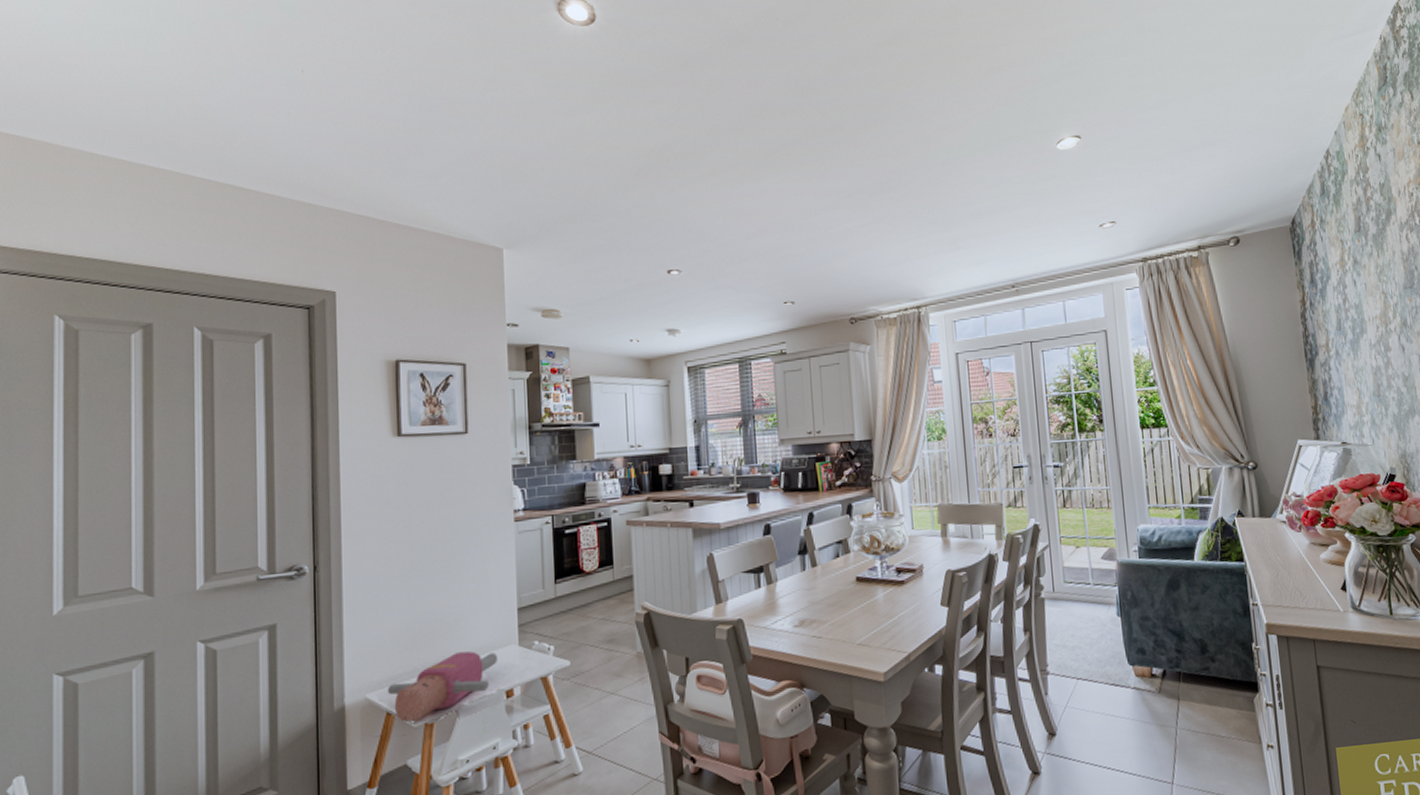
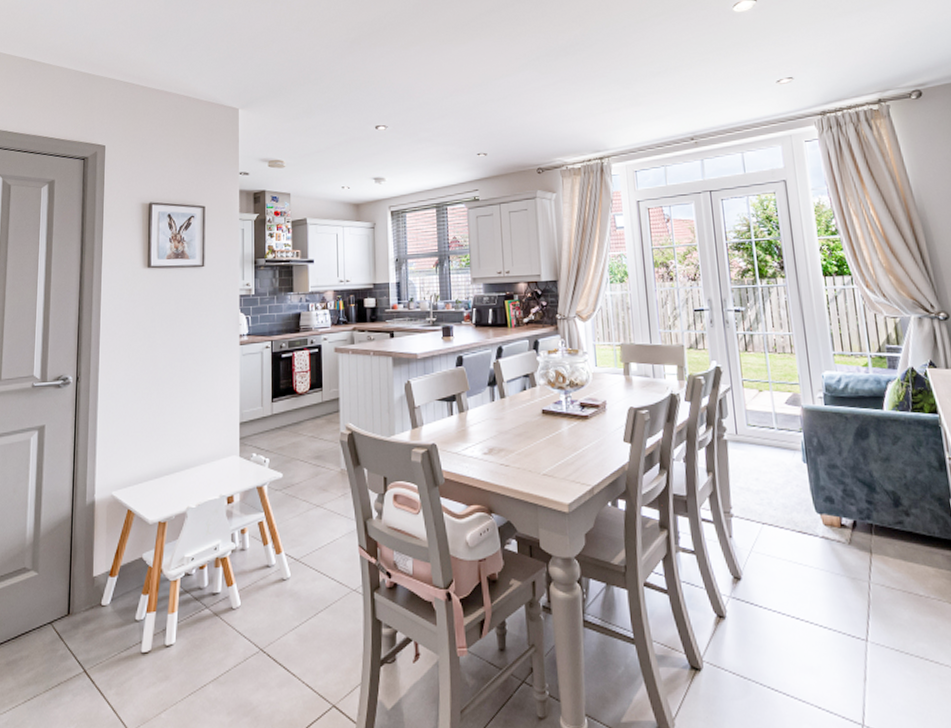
toy: present [387,651,499,722] -> none [129,459,222,519]

